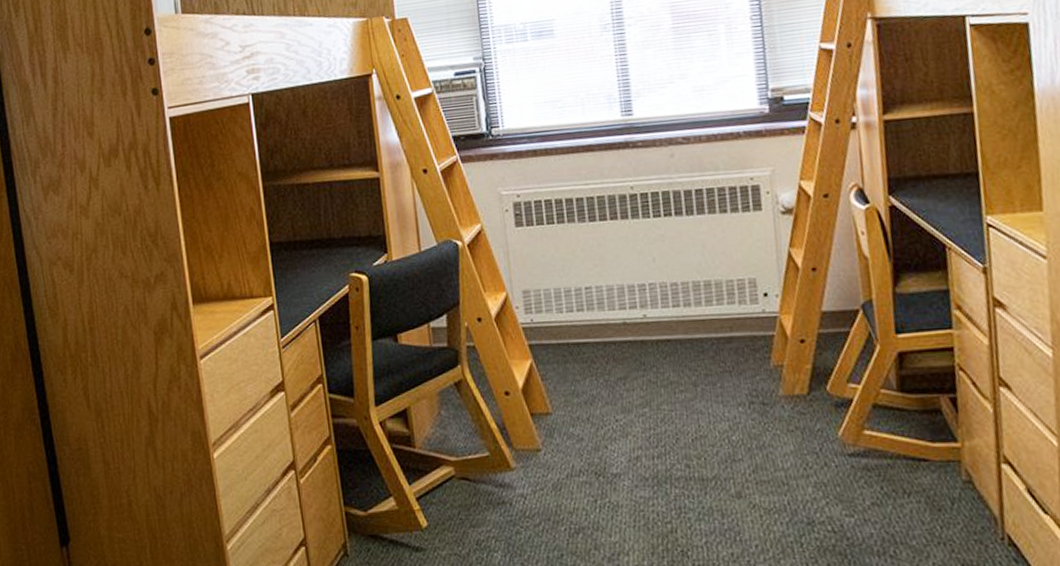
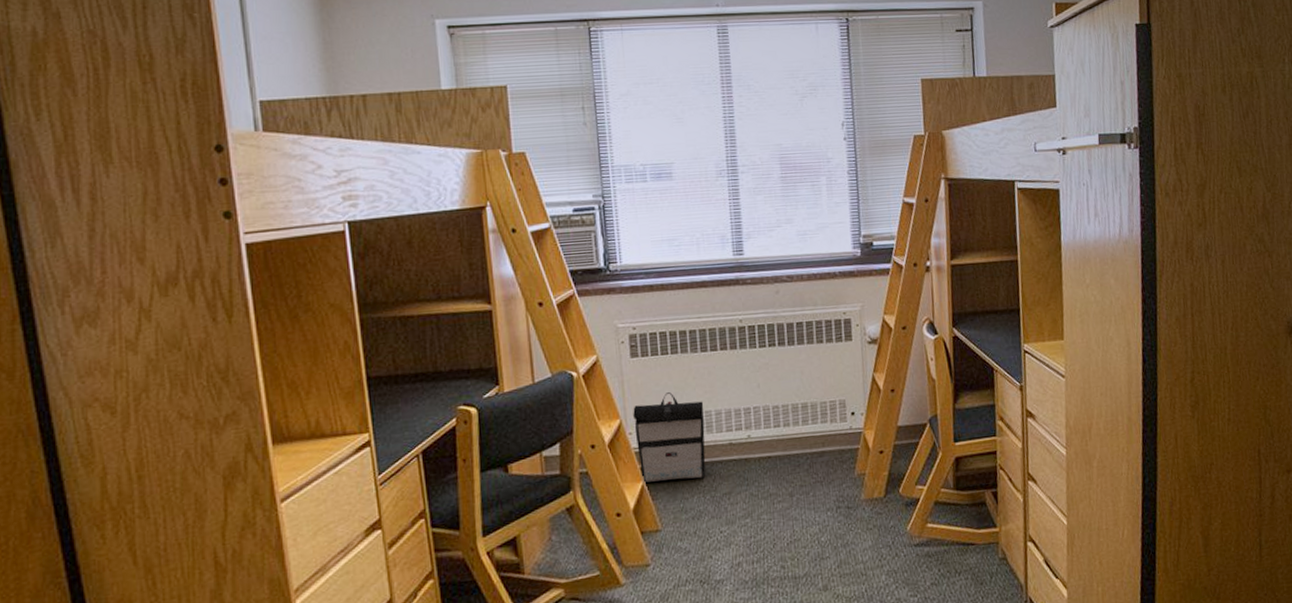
backpack: none [519,265,598,361] -> present [633,392,706,483]

